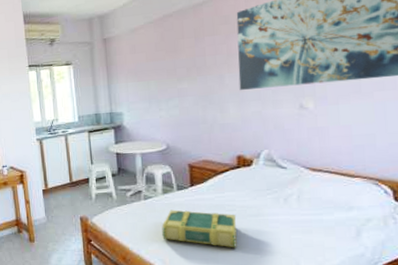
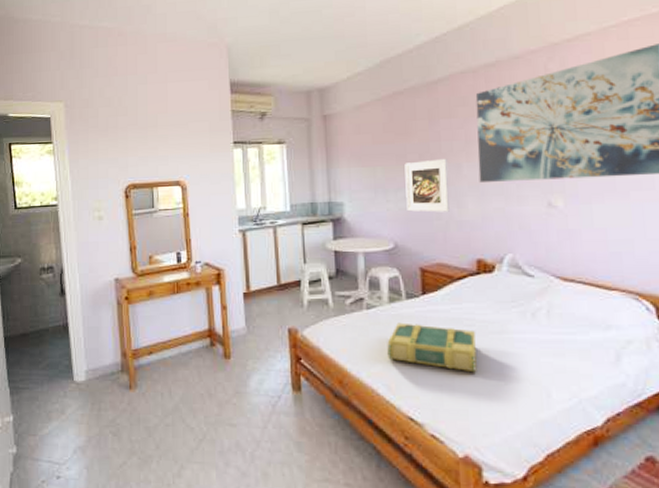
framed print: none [174,70,214,118] -> present [404,158,451,212]

